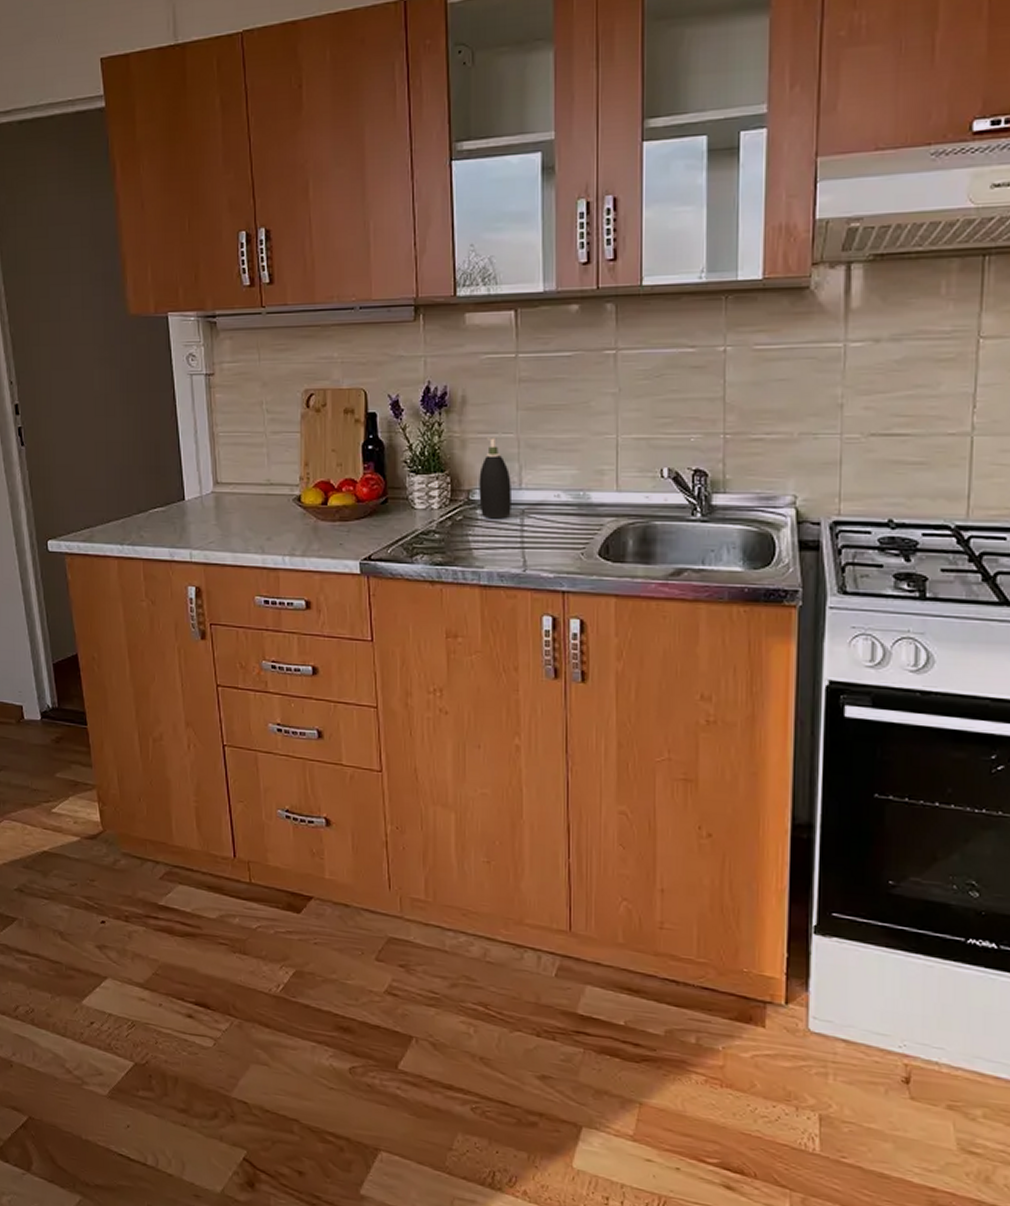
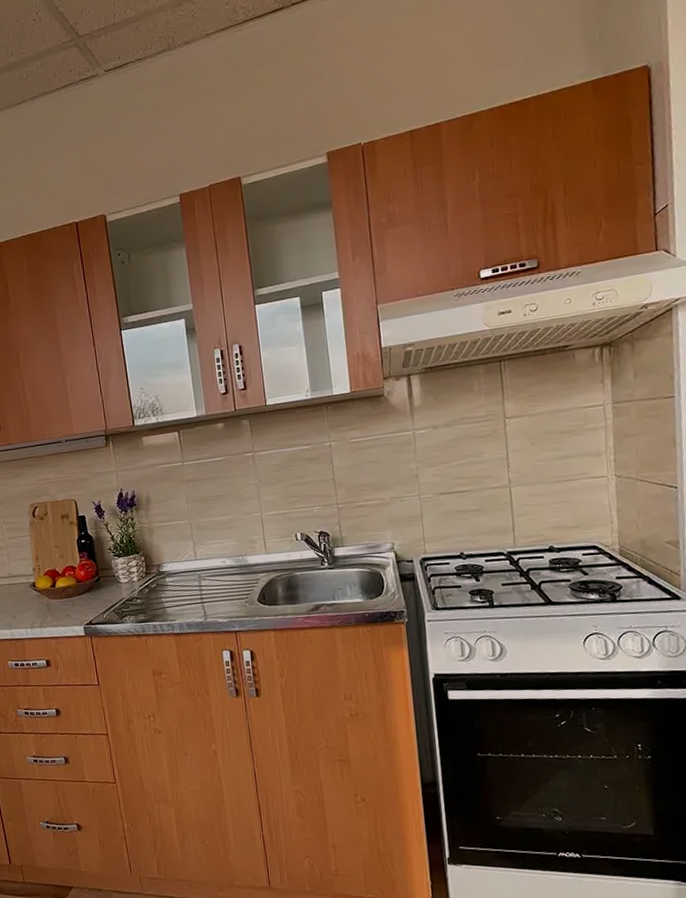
soap dispenser: present [479,437,511,519] -> none [165,524,191,584]

